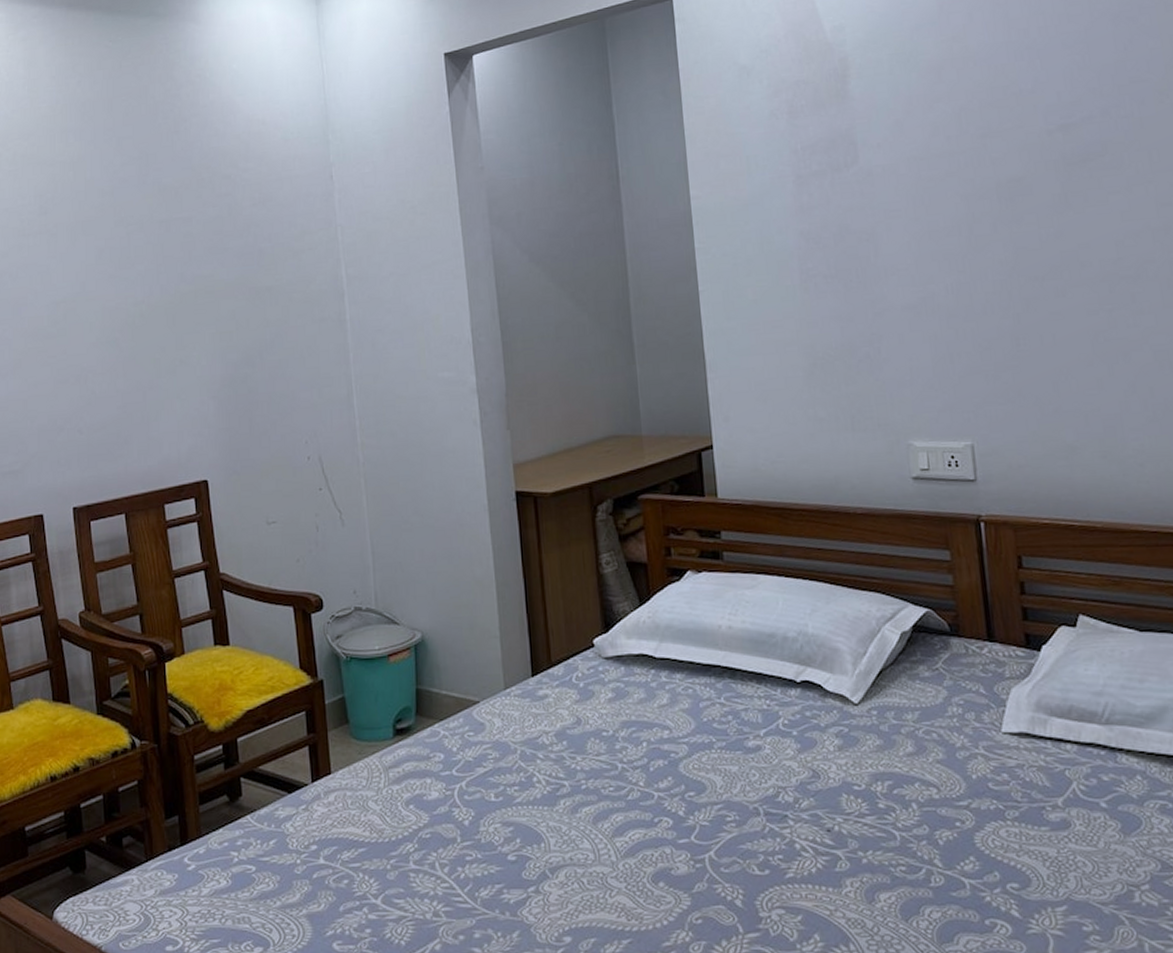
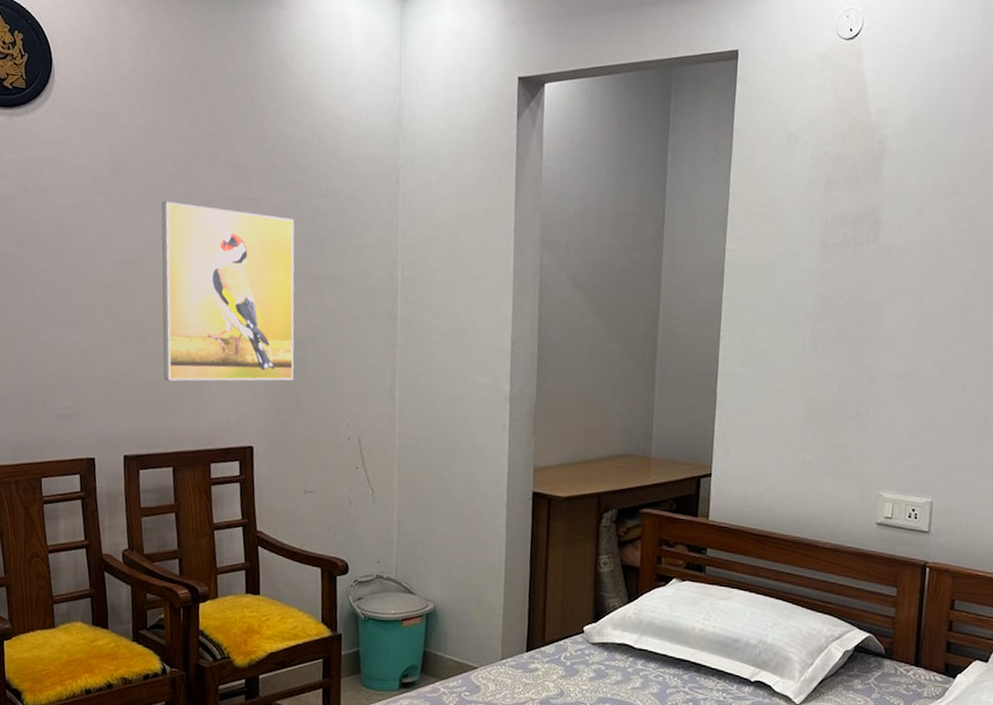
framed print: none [92,232,243,421] -> present [161,202,295,381]

